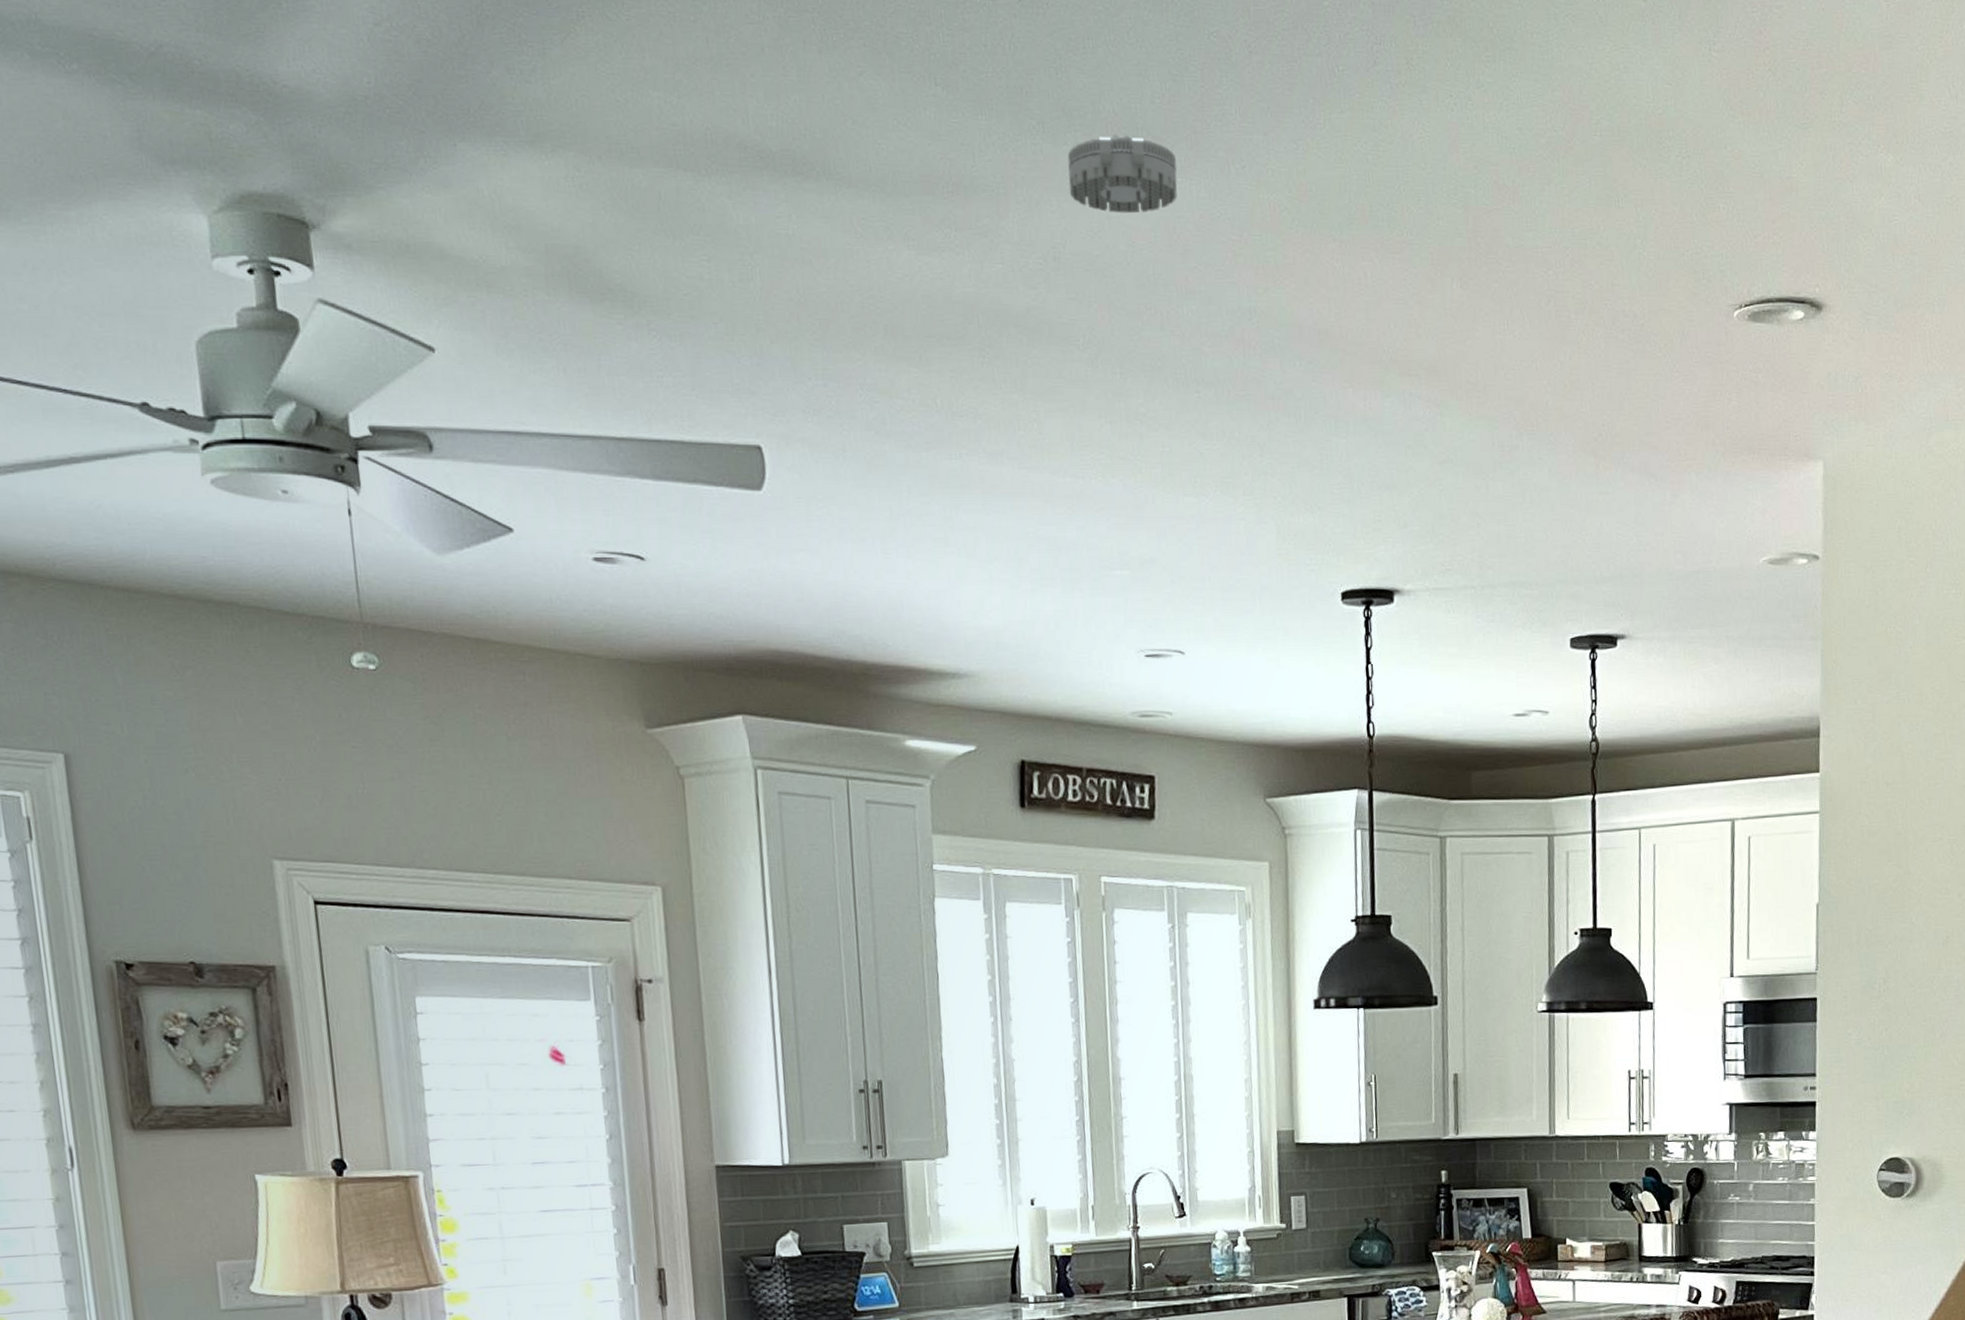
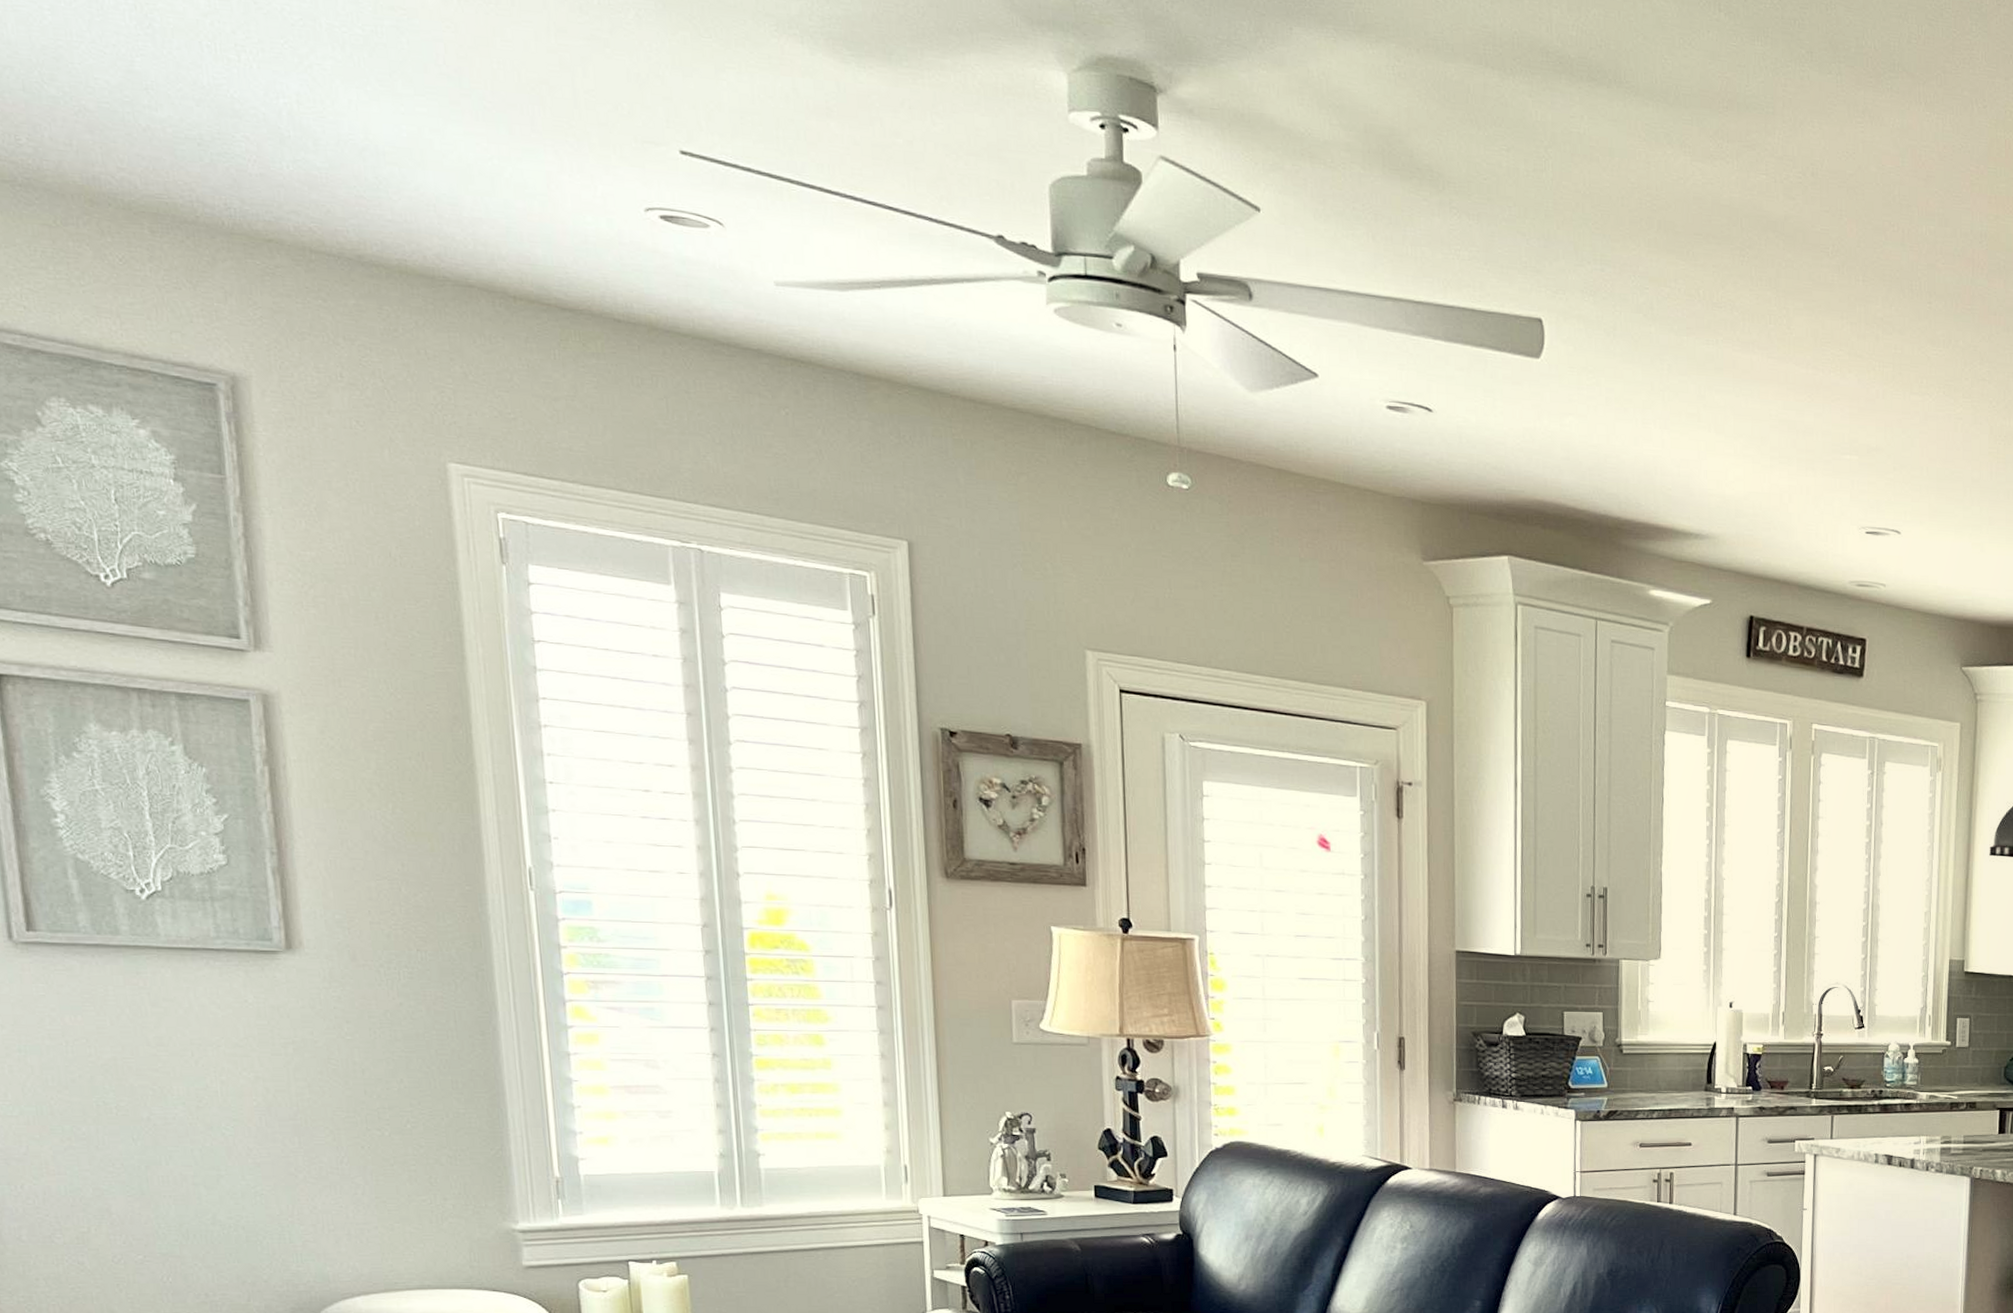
smoke detector: present [1067,134,1178,214] -> none [1830,68,1926,140]

